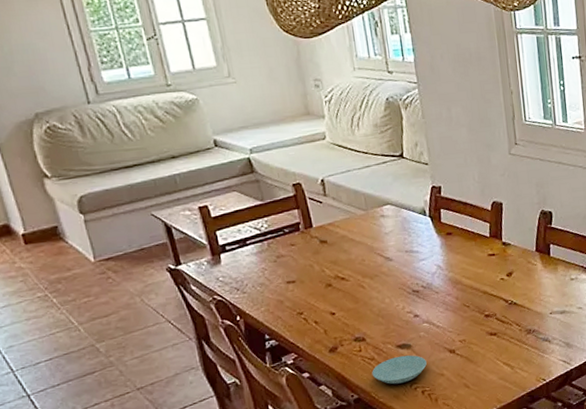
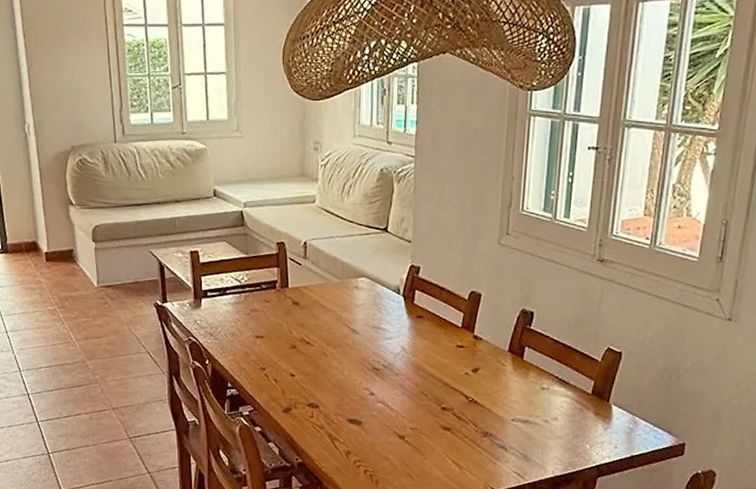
saucer: present [372,355,427,385] -> none [319,430,374,458]

